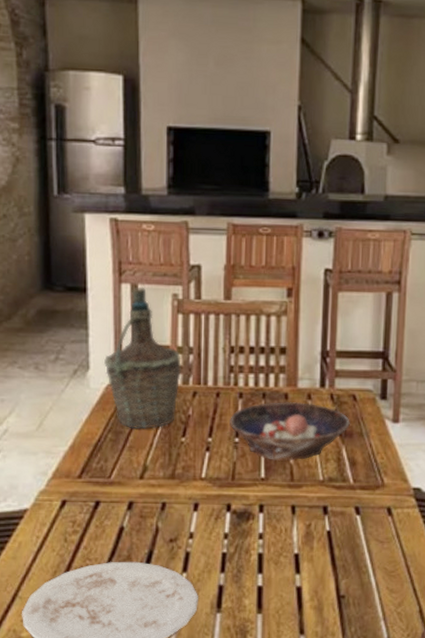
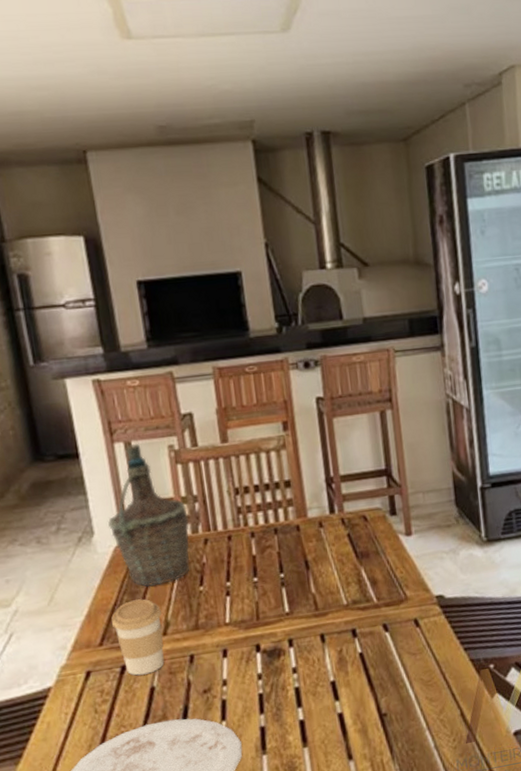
coffee cup: none [92,439,141,513] -> present [111,599,164,676]
bowl: present [230,402,351,462] -> none [245,531,366,594]

